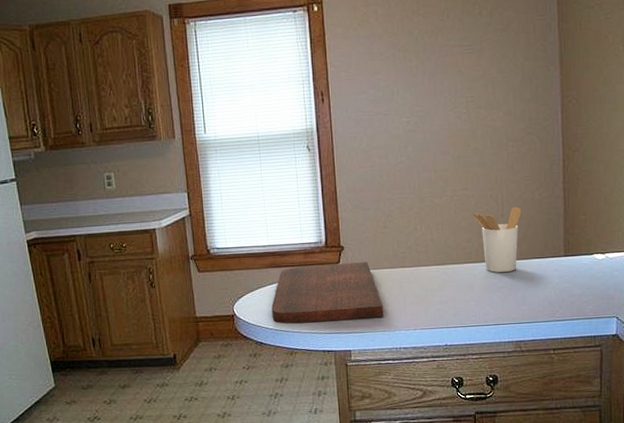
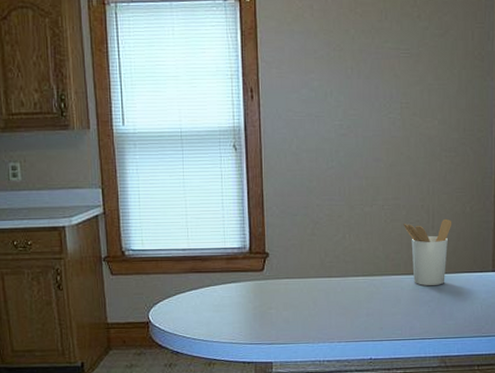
cutting board: present [271,262,384,323] -> none [190,270,308,332]

